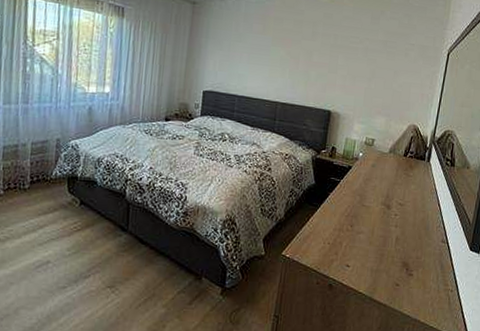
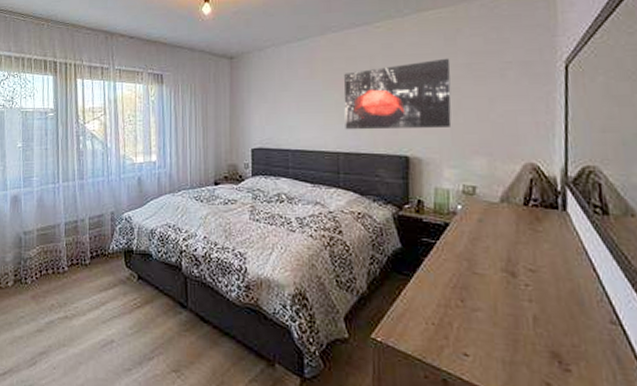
wall art: none [285,33,373,91] -> present [344,58,452,130]

